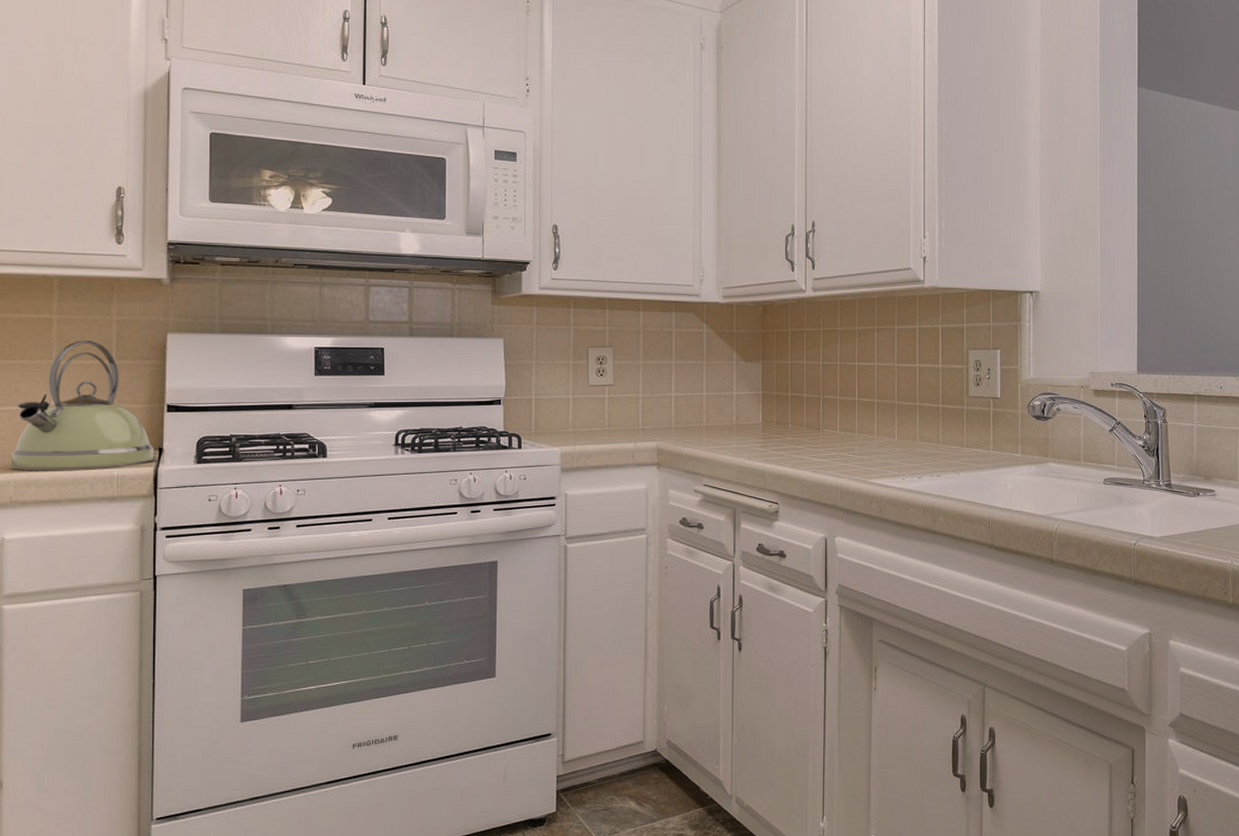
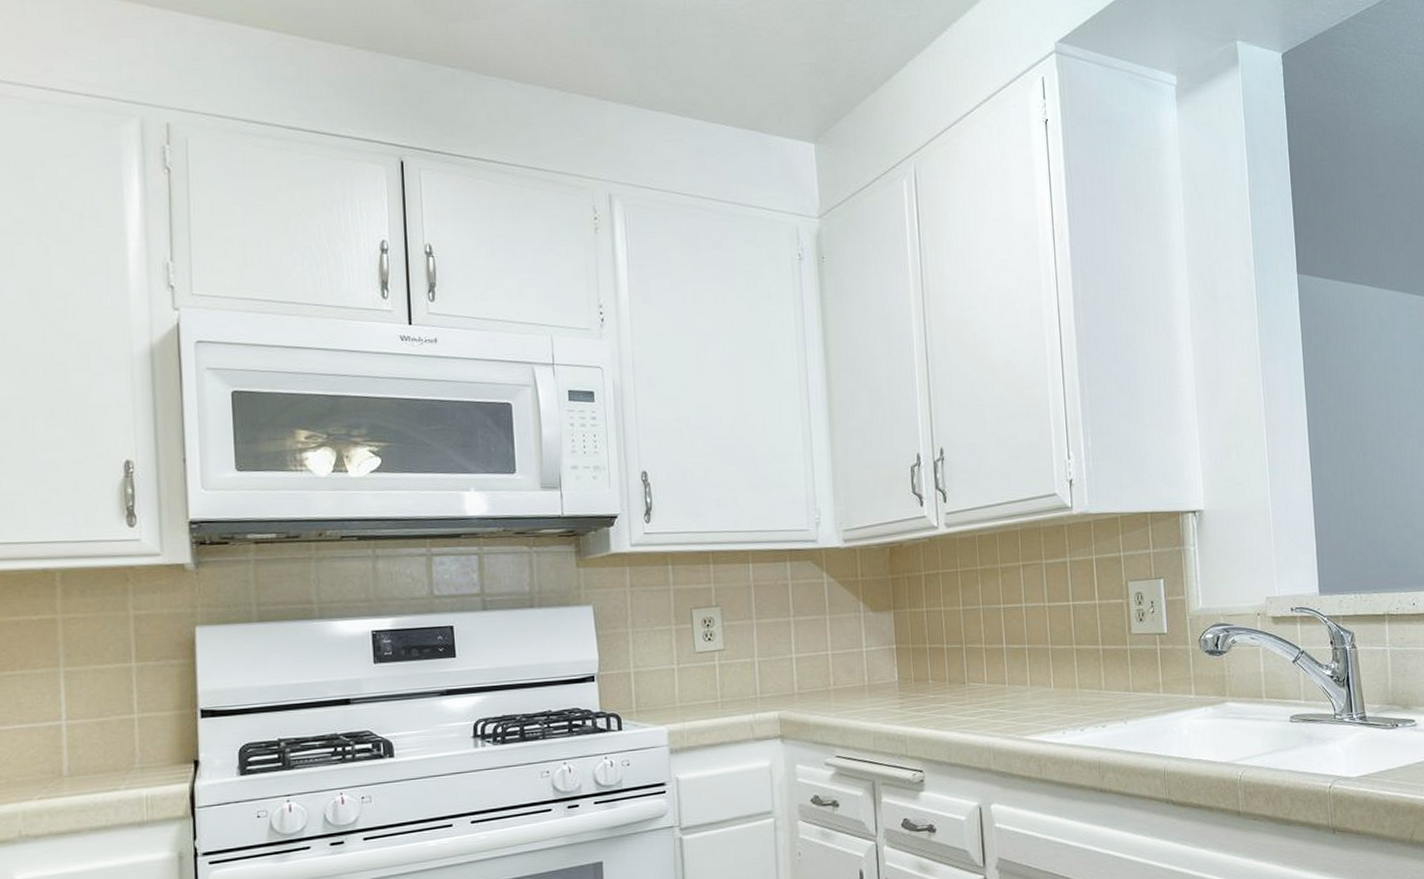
kettle: present [9,340,156,470] -> none [15,641,191,799]

